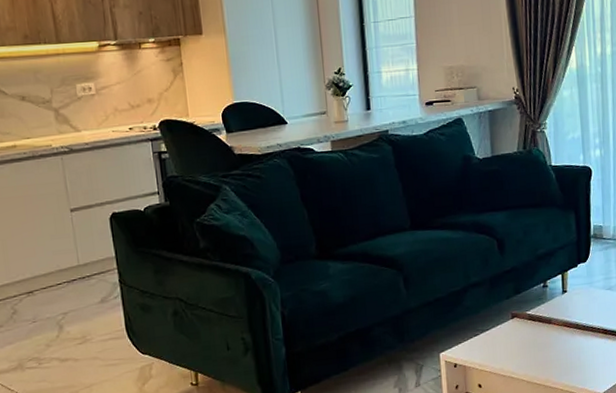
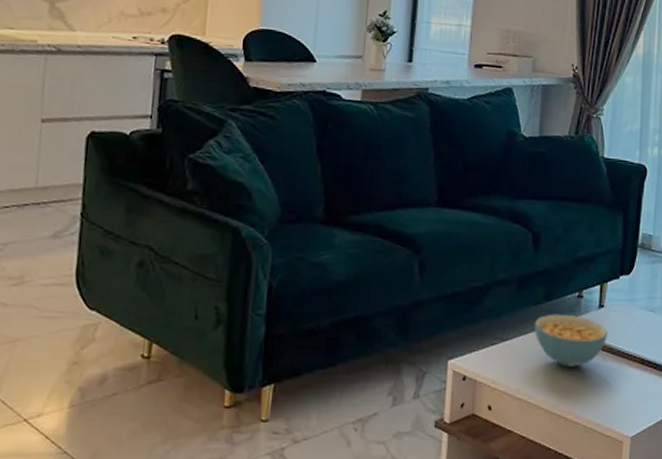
cereal bowl: none [508,302,573,345] -> present [534,314,608,367]

